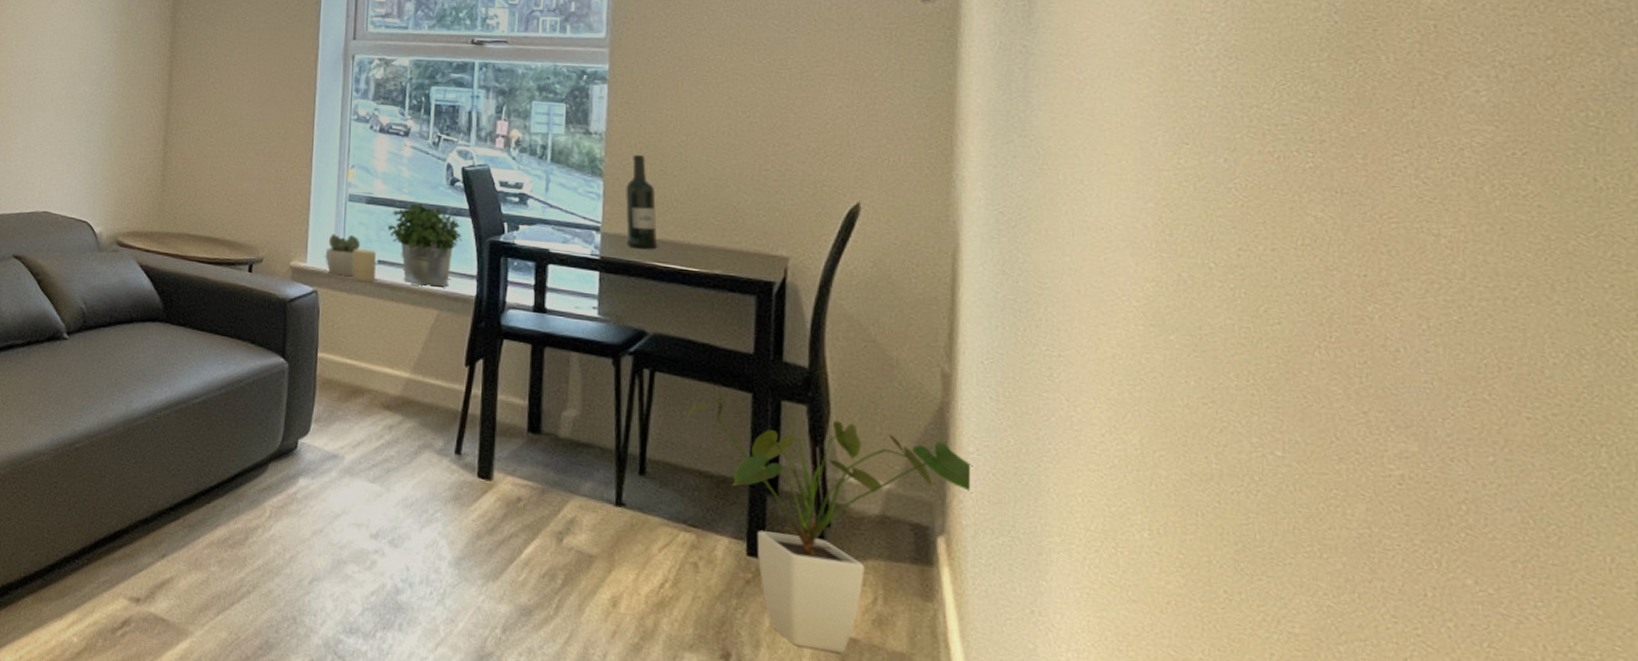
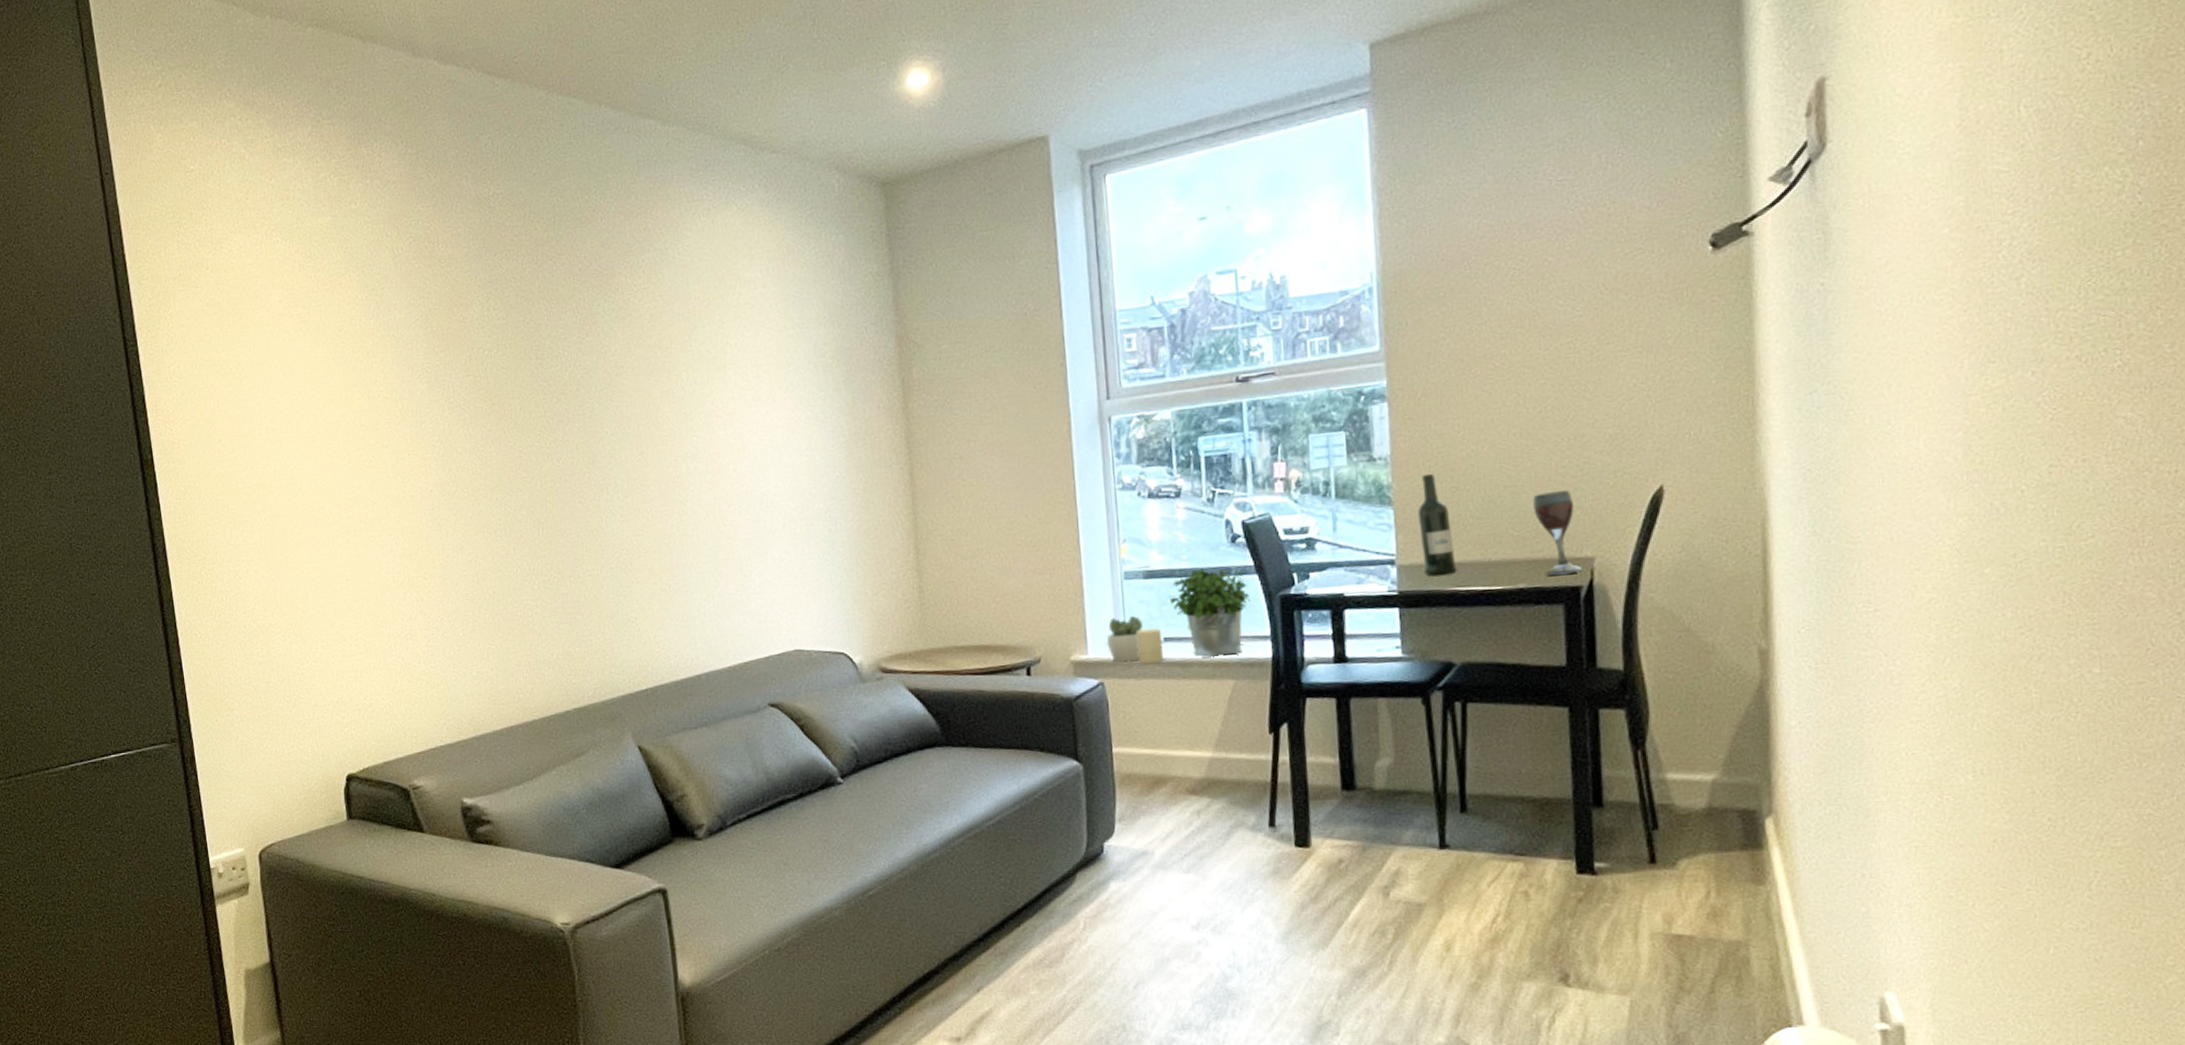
house plant: present [686,395,973,653] -> none [1503,714,1798,955]
cup: none [735,190,778,269] -> present [1533,489,1584,576]

